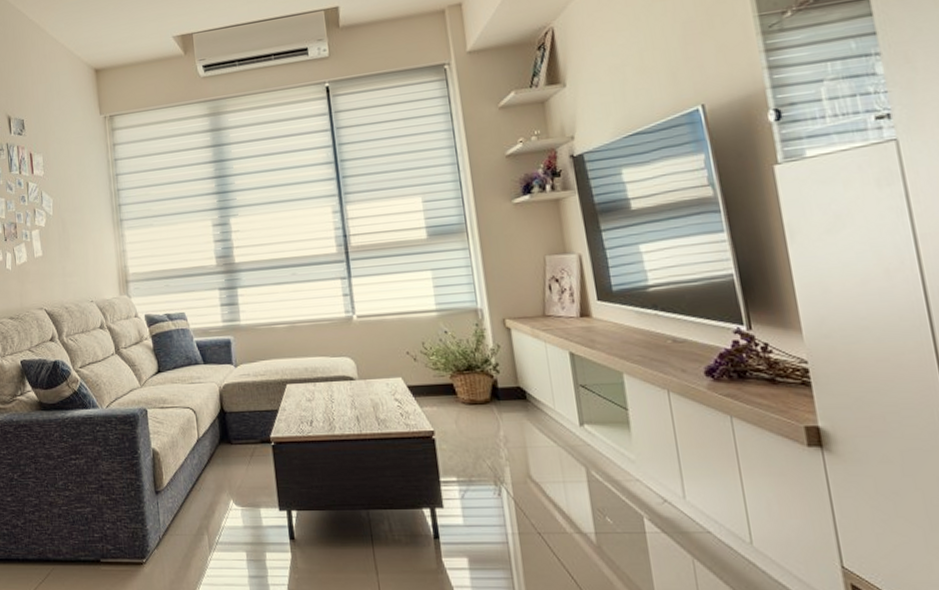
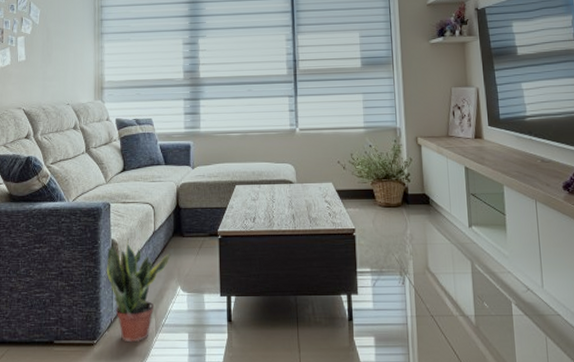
potted plant: none [148,447,219,562] -> present [106,238,170,343]

